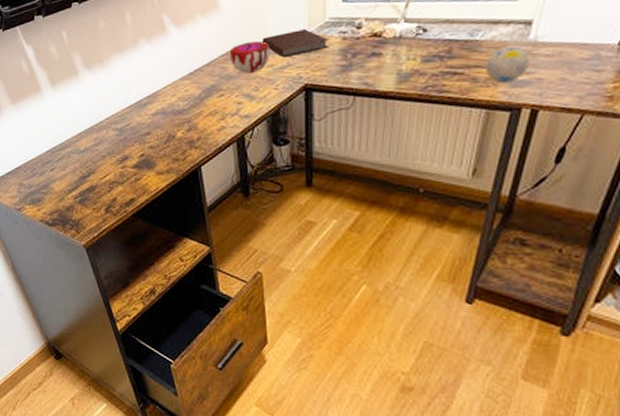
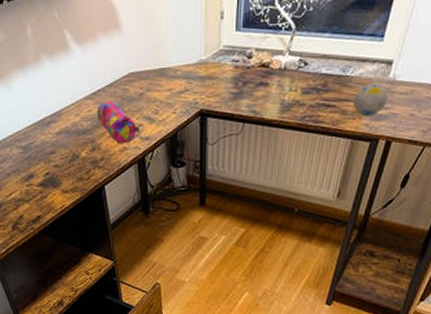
pencil case: none [193,80,239,123] -> present [96,101,140,144]
decorative bowl: present [229,41,270,74] -> none [130,65,169,97]
notebook: present [262,29,330,58] -> none [161,56,224,83]

